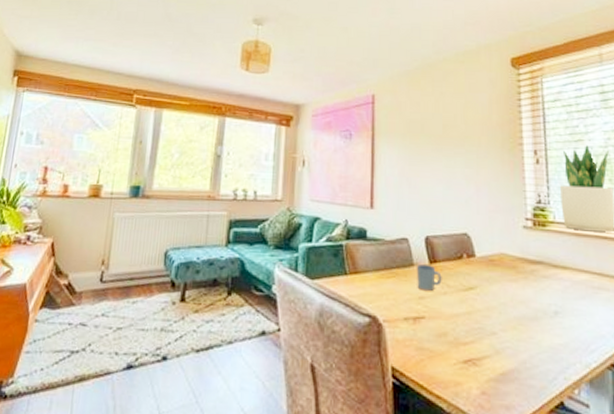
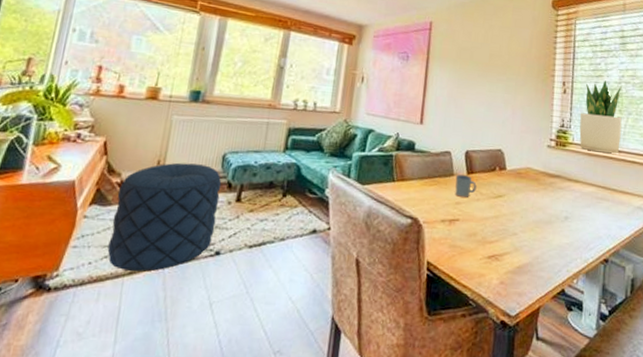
pouf: none [58,261,165,378] -> present [107,162,222,272]

